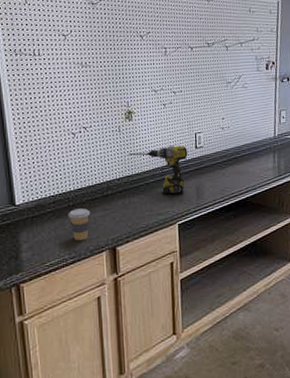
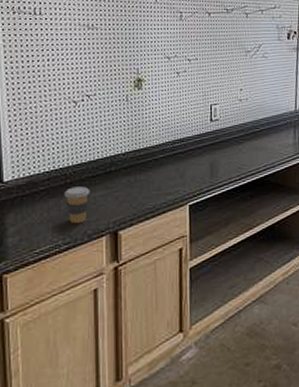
power drill: present [128,145,188,195] -> none [136,117,202,172]

